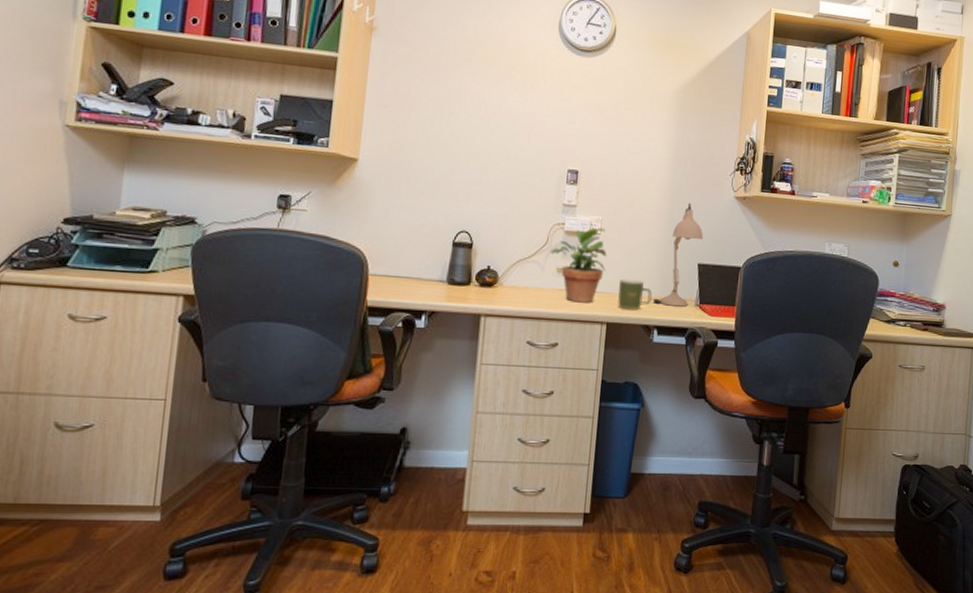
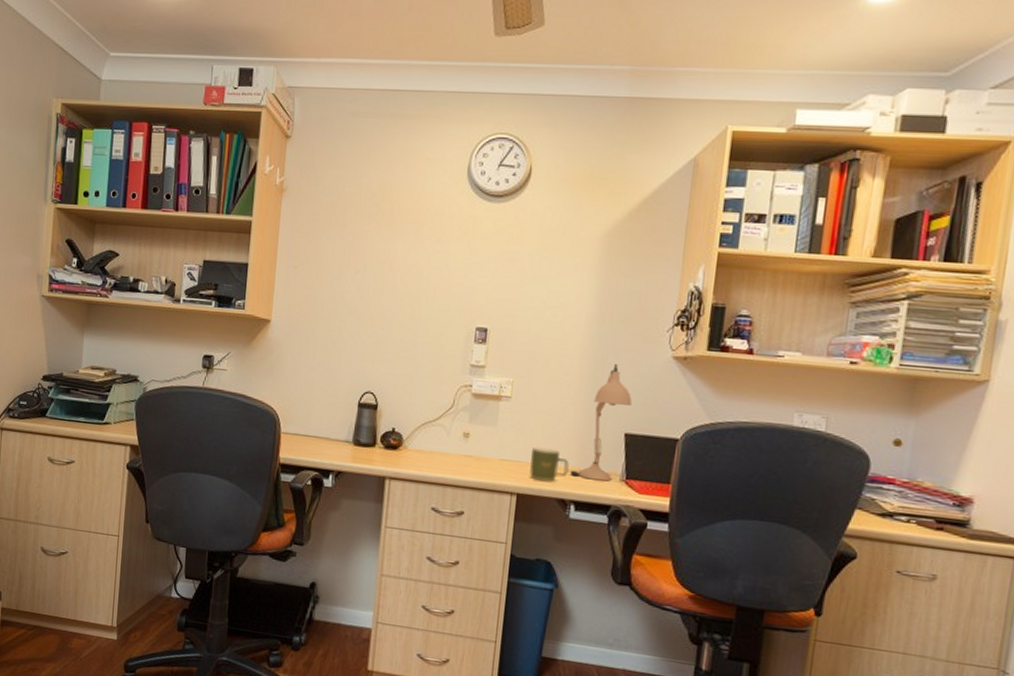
potted plant: present [550,227,607,303] -> none [456,390,519,472]

